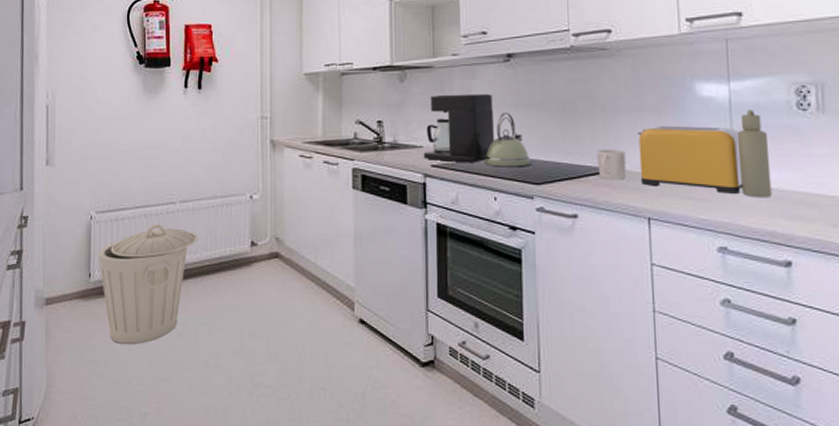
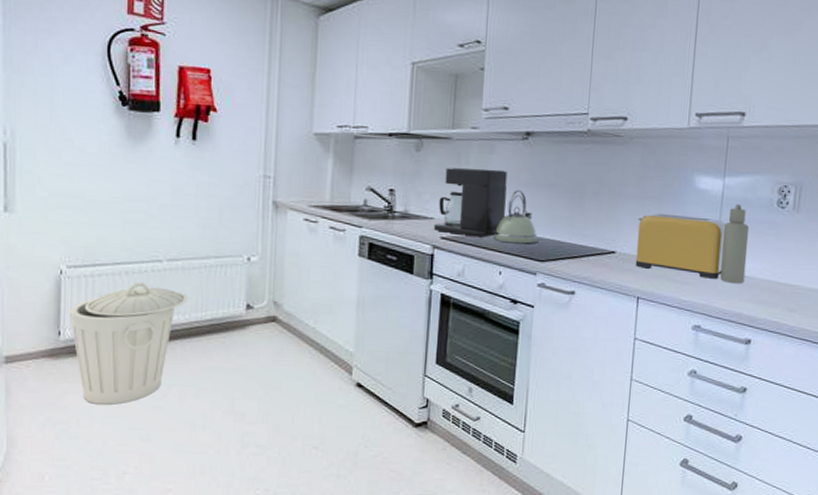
mug: present [597,149,627,180] -> none [598,232,625,262]

